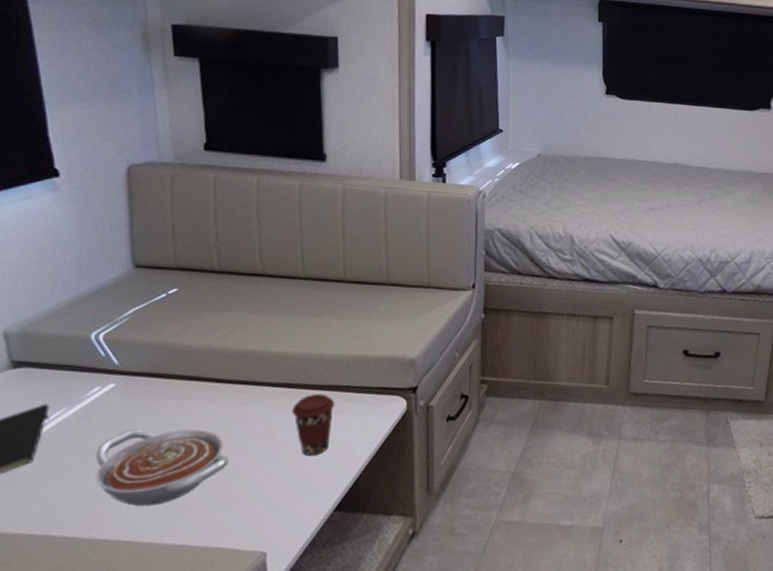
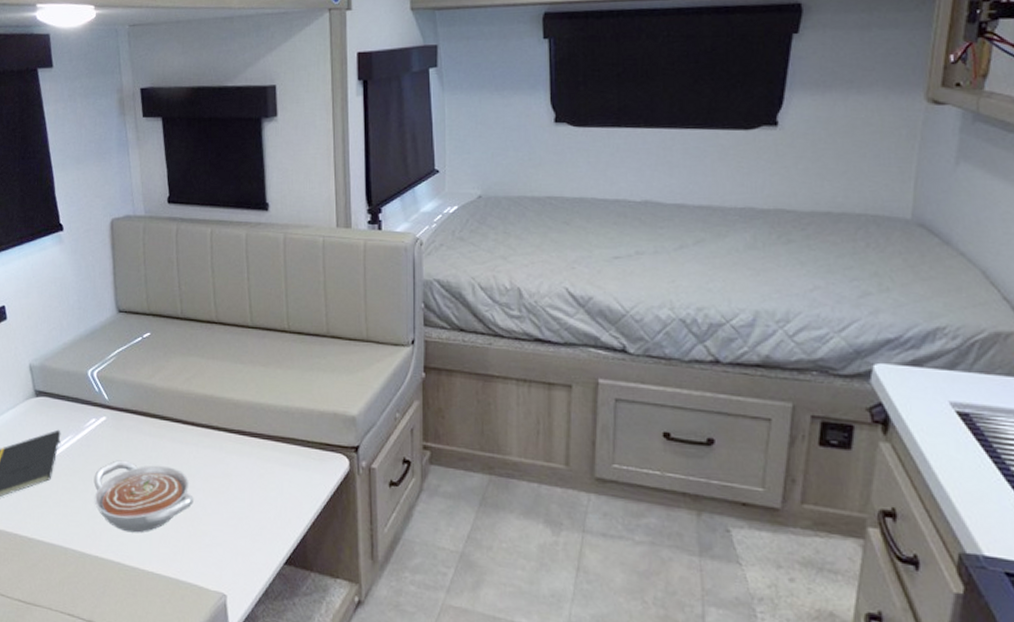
coffee cup: present [291,394,335,457] -> none [245,444,283,506]

